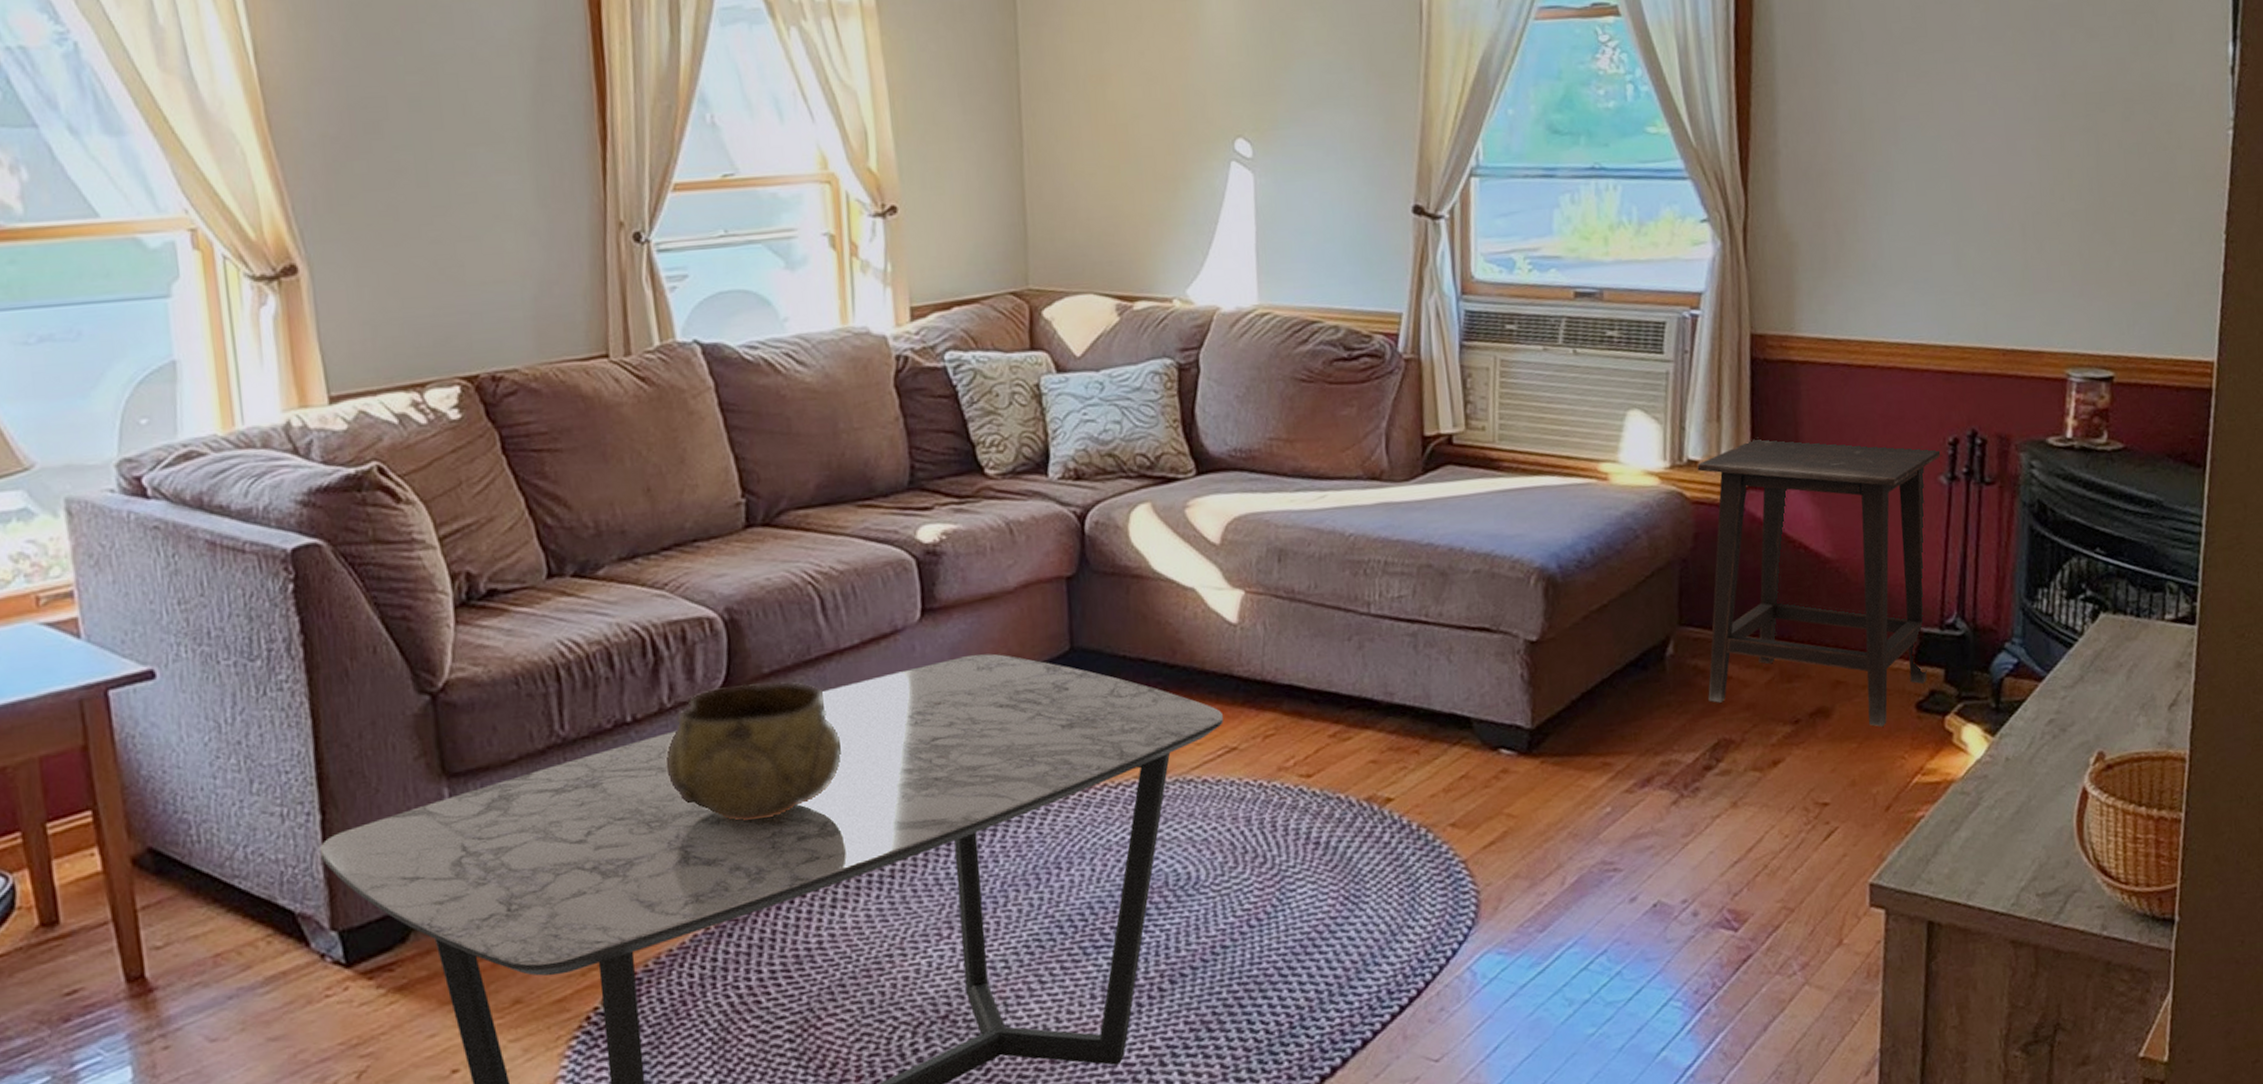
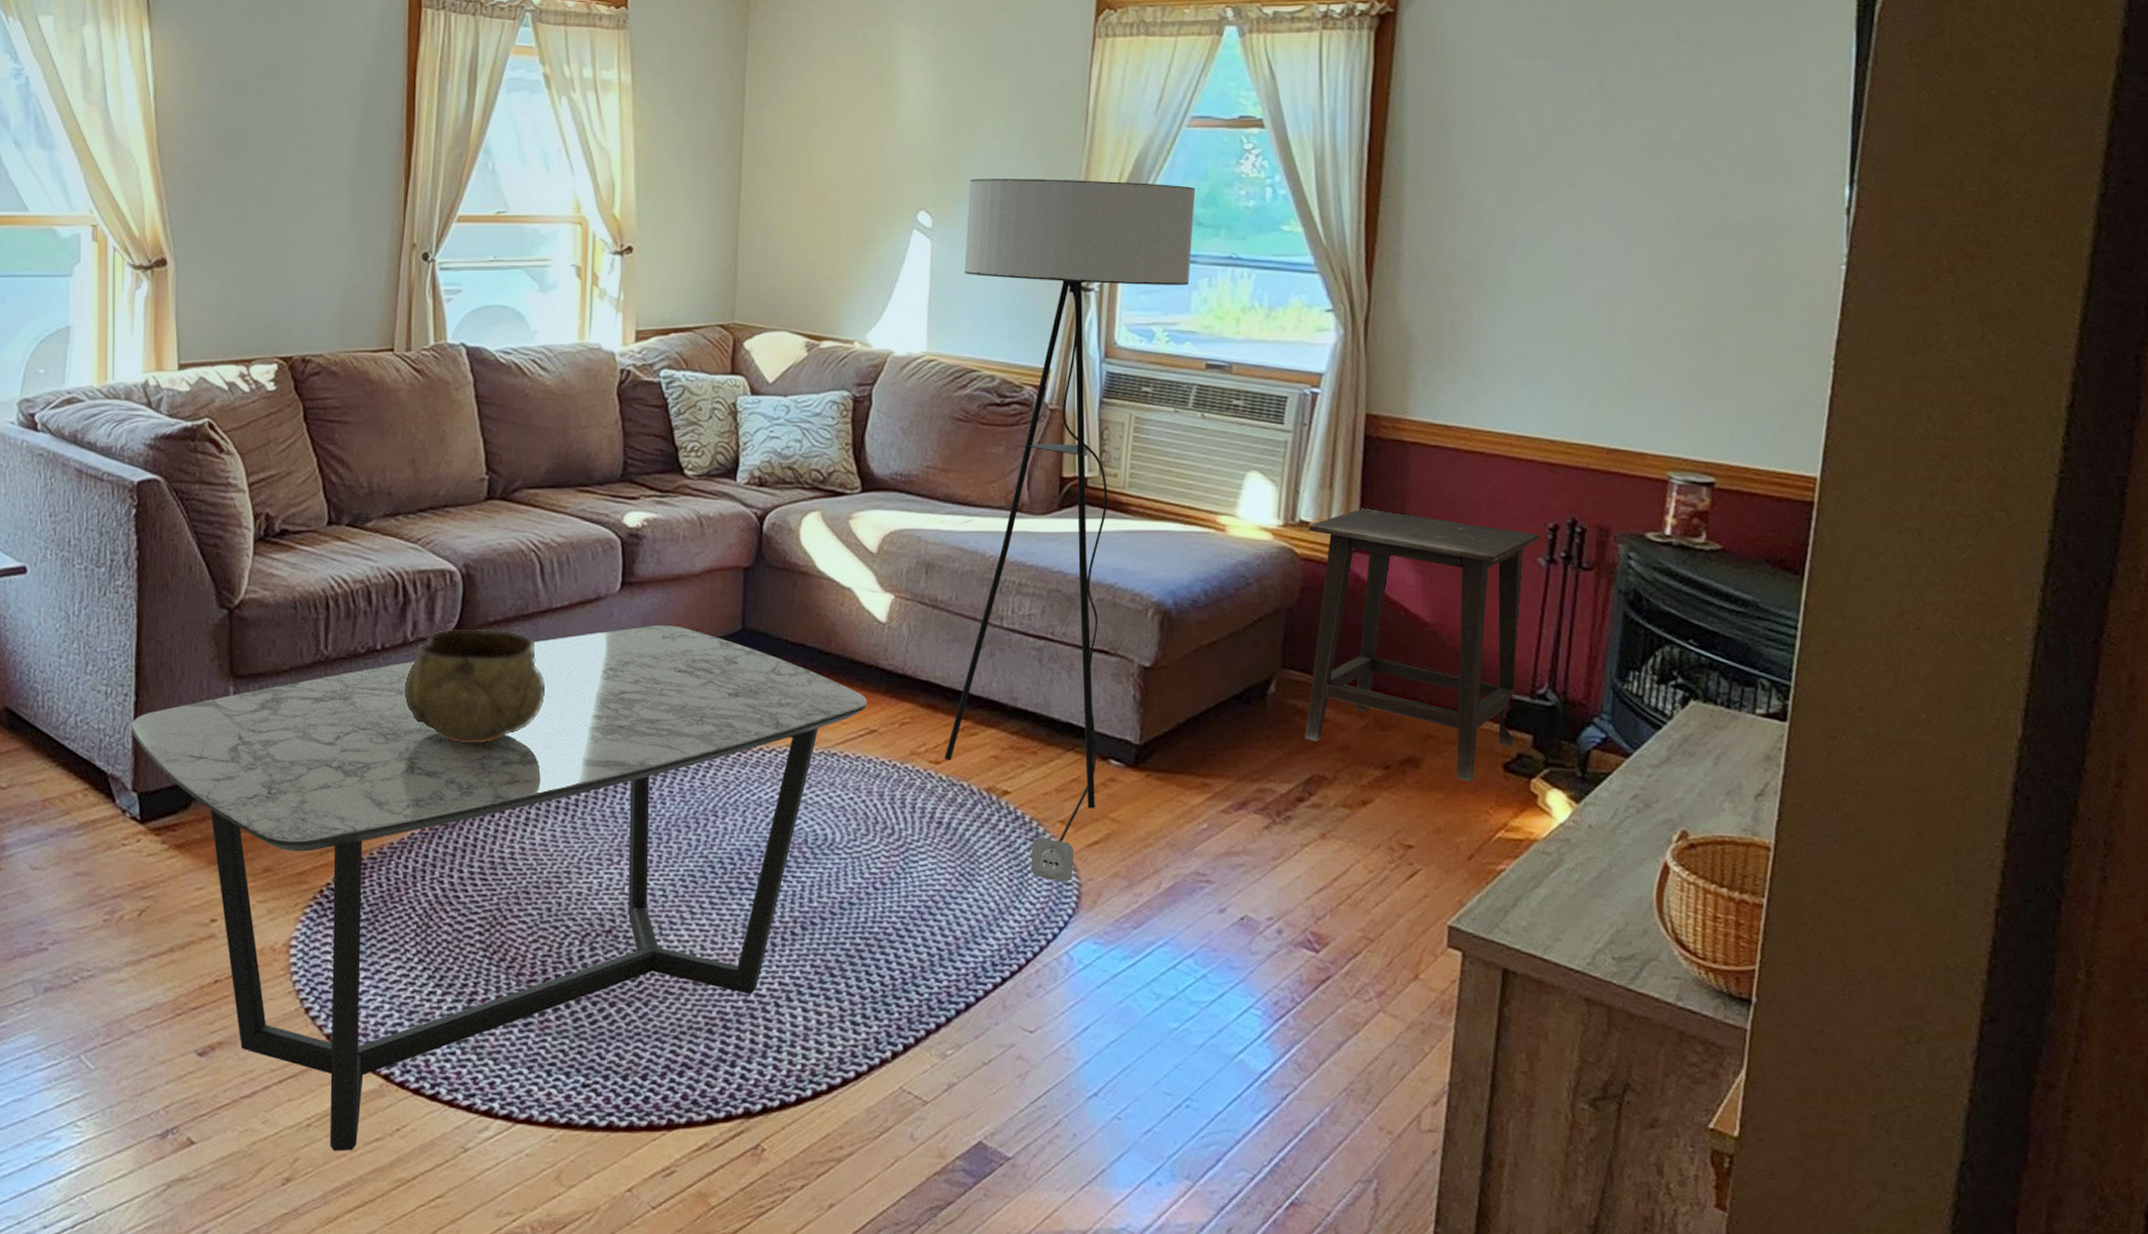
floor lamp: none [1291,88,1550,892] -> present [945,179,1196,883]

